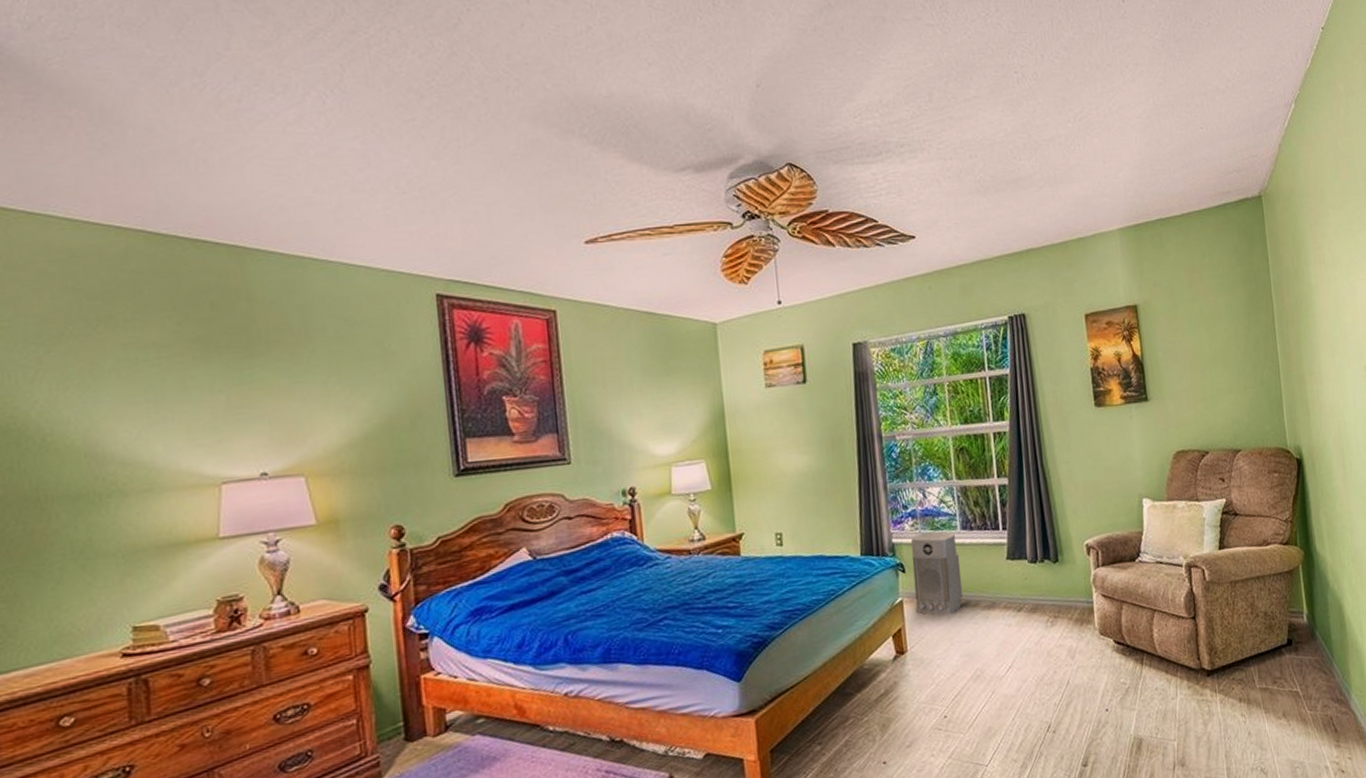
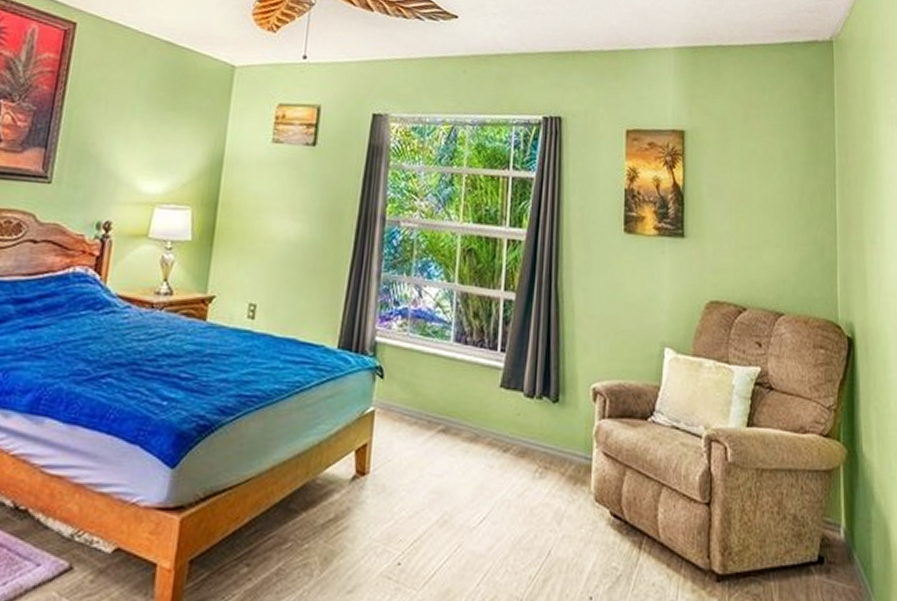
air purifier: present [911,530,964,615] -> none [387,336,448,438]

